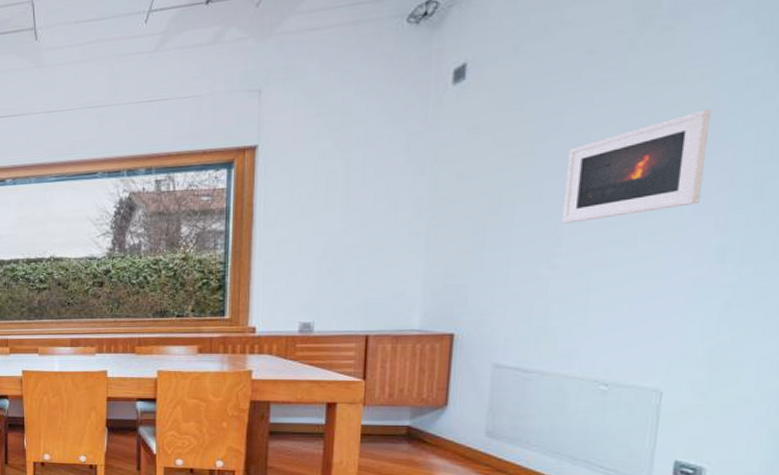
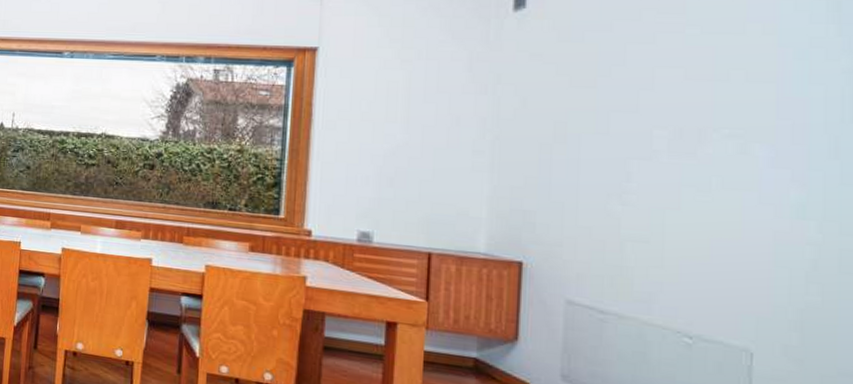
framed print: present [561,108,712,224] -> none [630,62,777,160]

